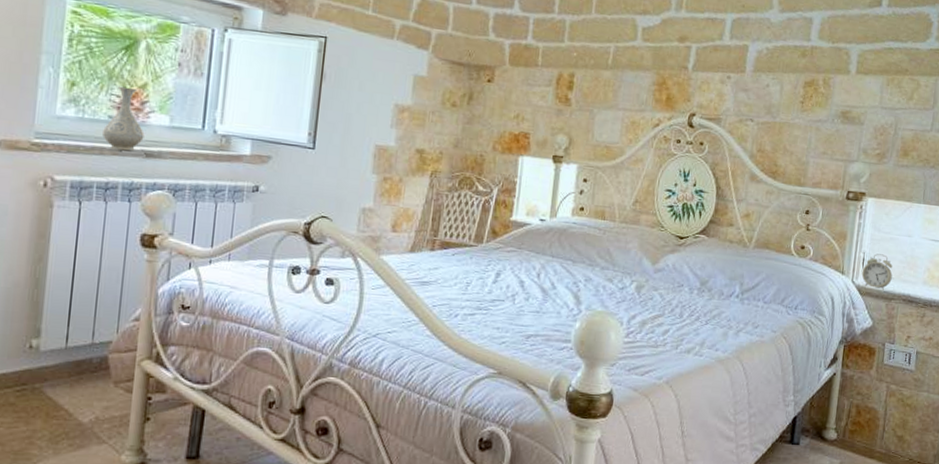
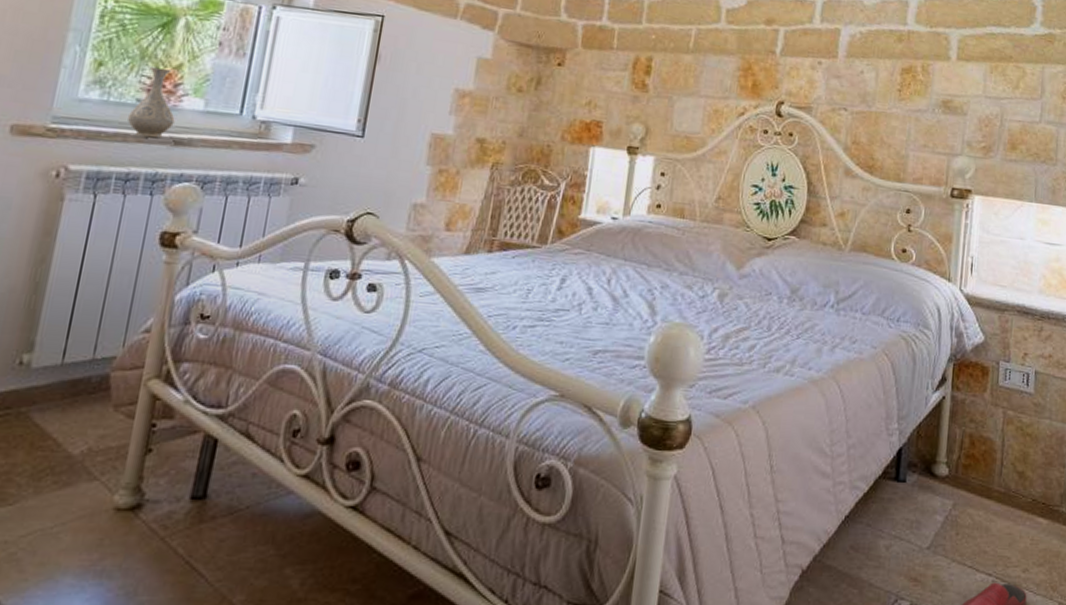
alarm clock: present [861,253,893,290] -> none [970,258,1005,300]

